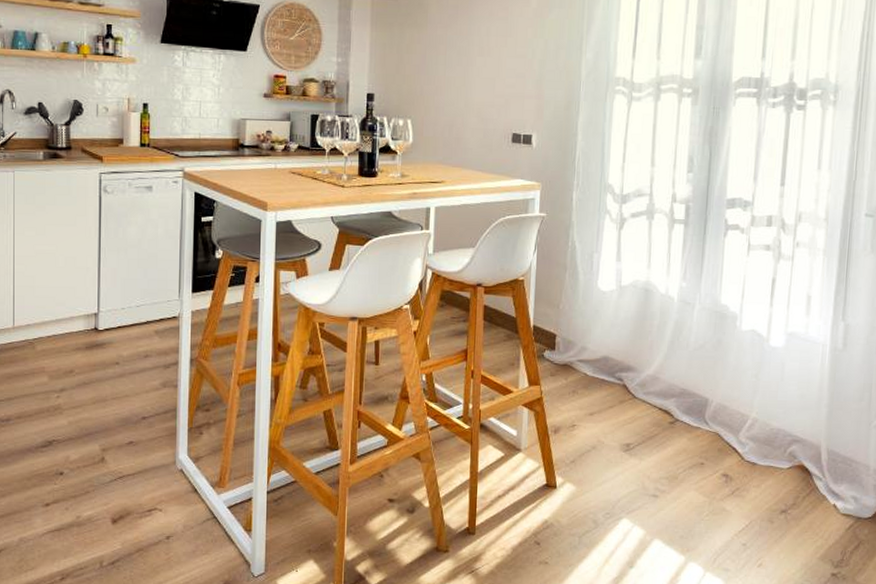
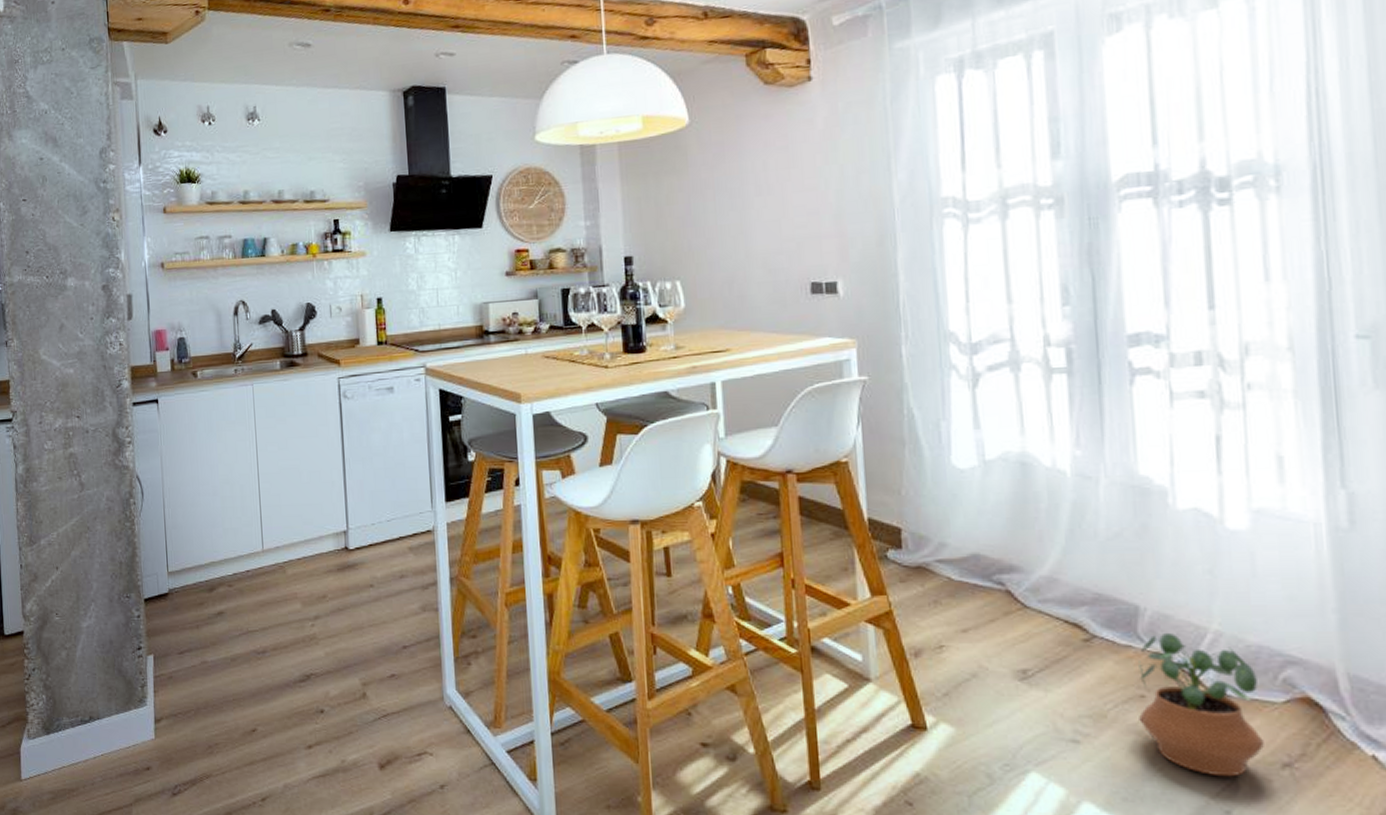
potted plant: none [698,418,774,520] -> present [1138,632,1266,777]

